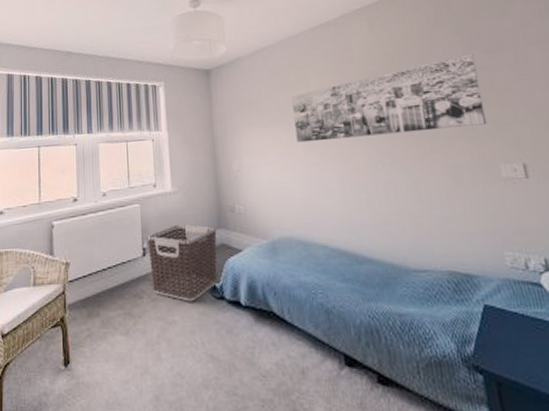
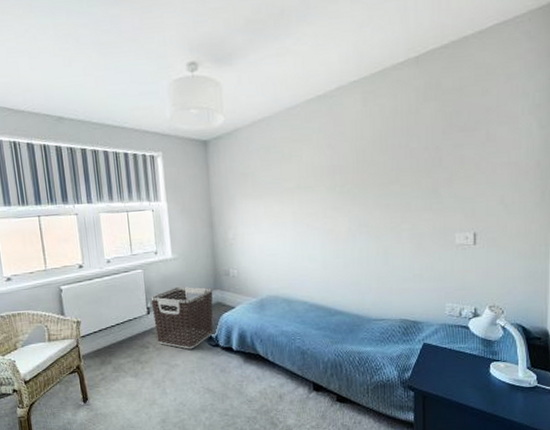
wall art: present [291,53,488,143] -> none [285,131,452,214]

